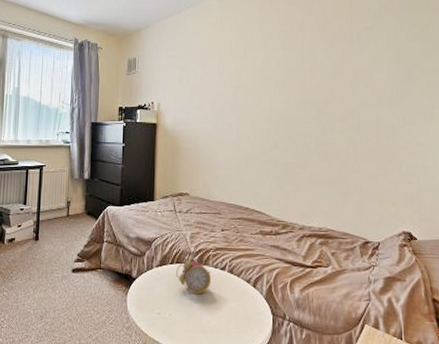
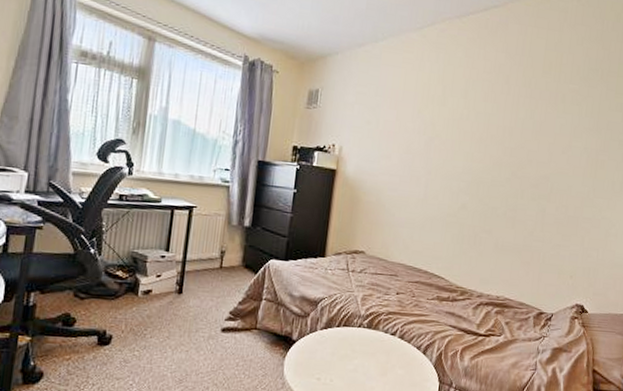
alarm clock: present [175,260,212,295] -> none [341,324,381,360]

